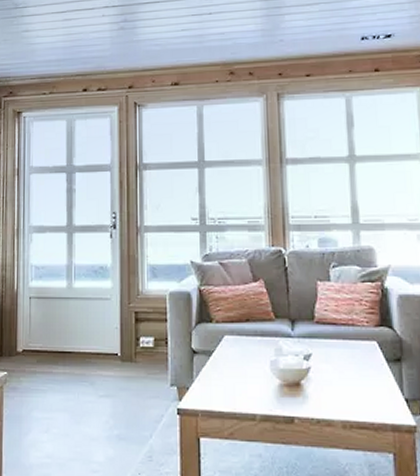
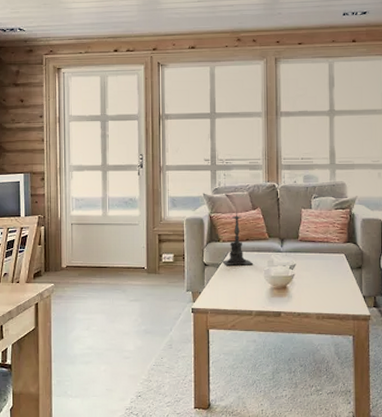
candle holder: none [215,281,255,354] -> present [222,210,253,266]

